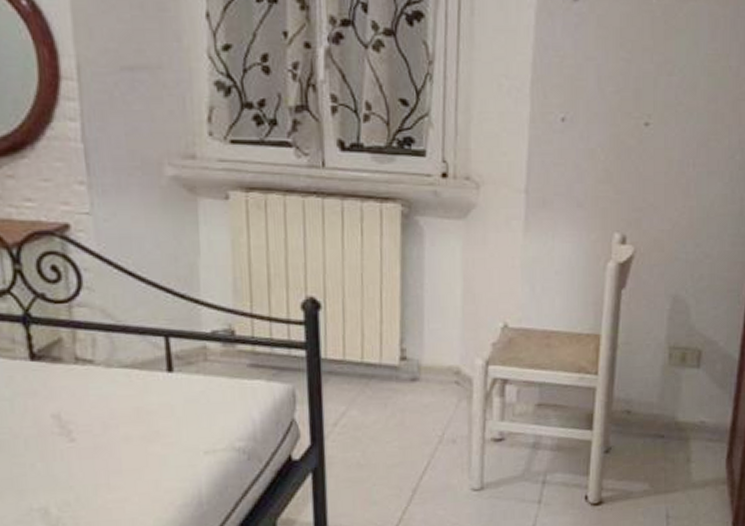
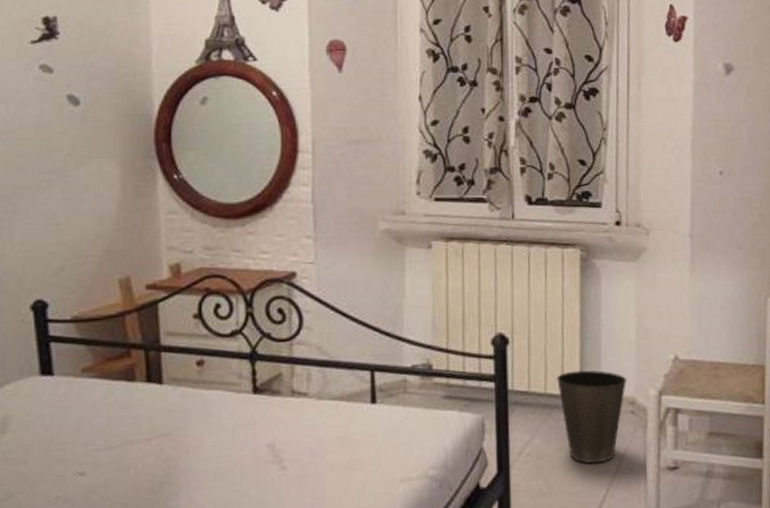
waste basket: none [375,338,452,436] -> present [557,370,627,464]

